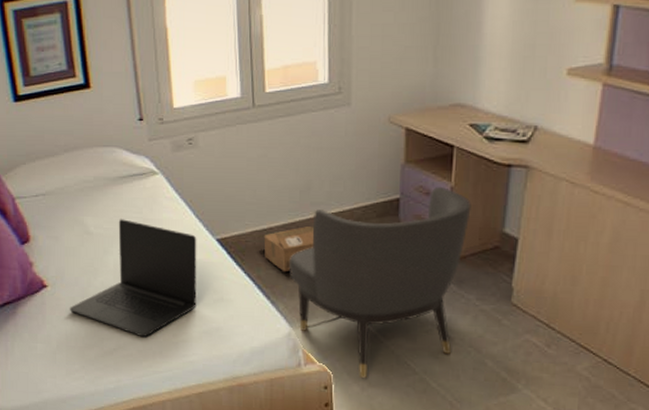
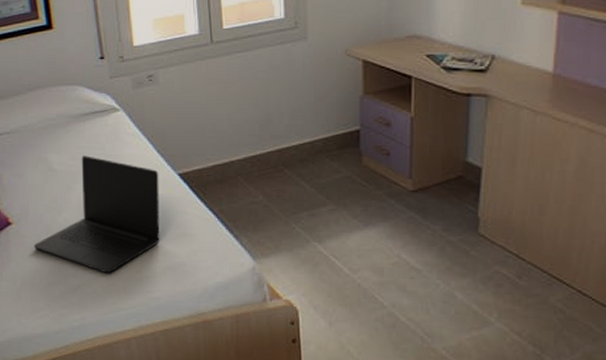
cardboard box: present [257,227,315,272] -> none [218,160,276,206]
chair: present [289,186,471,379] -> none [252,116,432,314]

